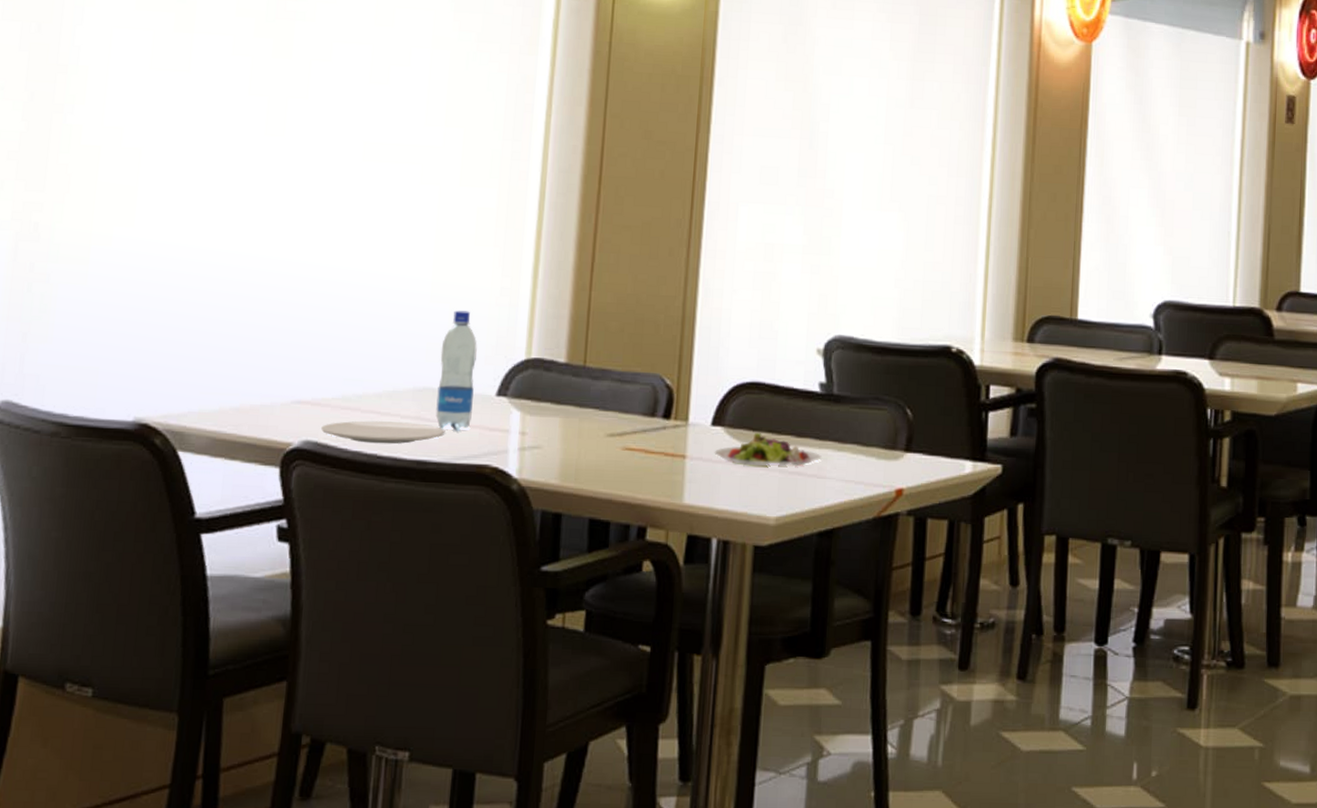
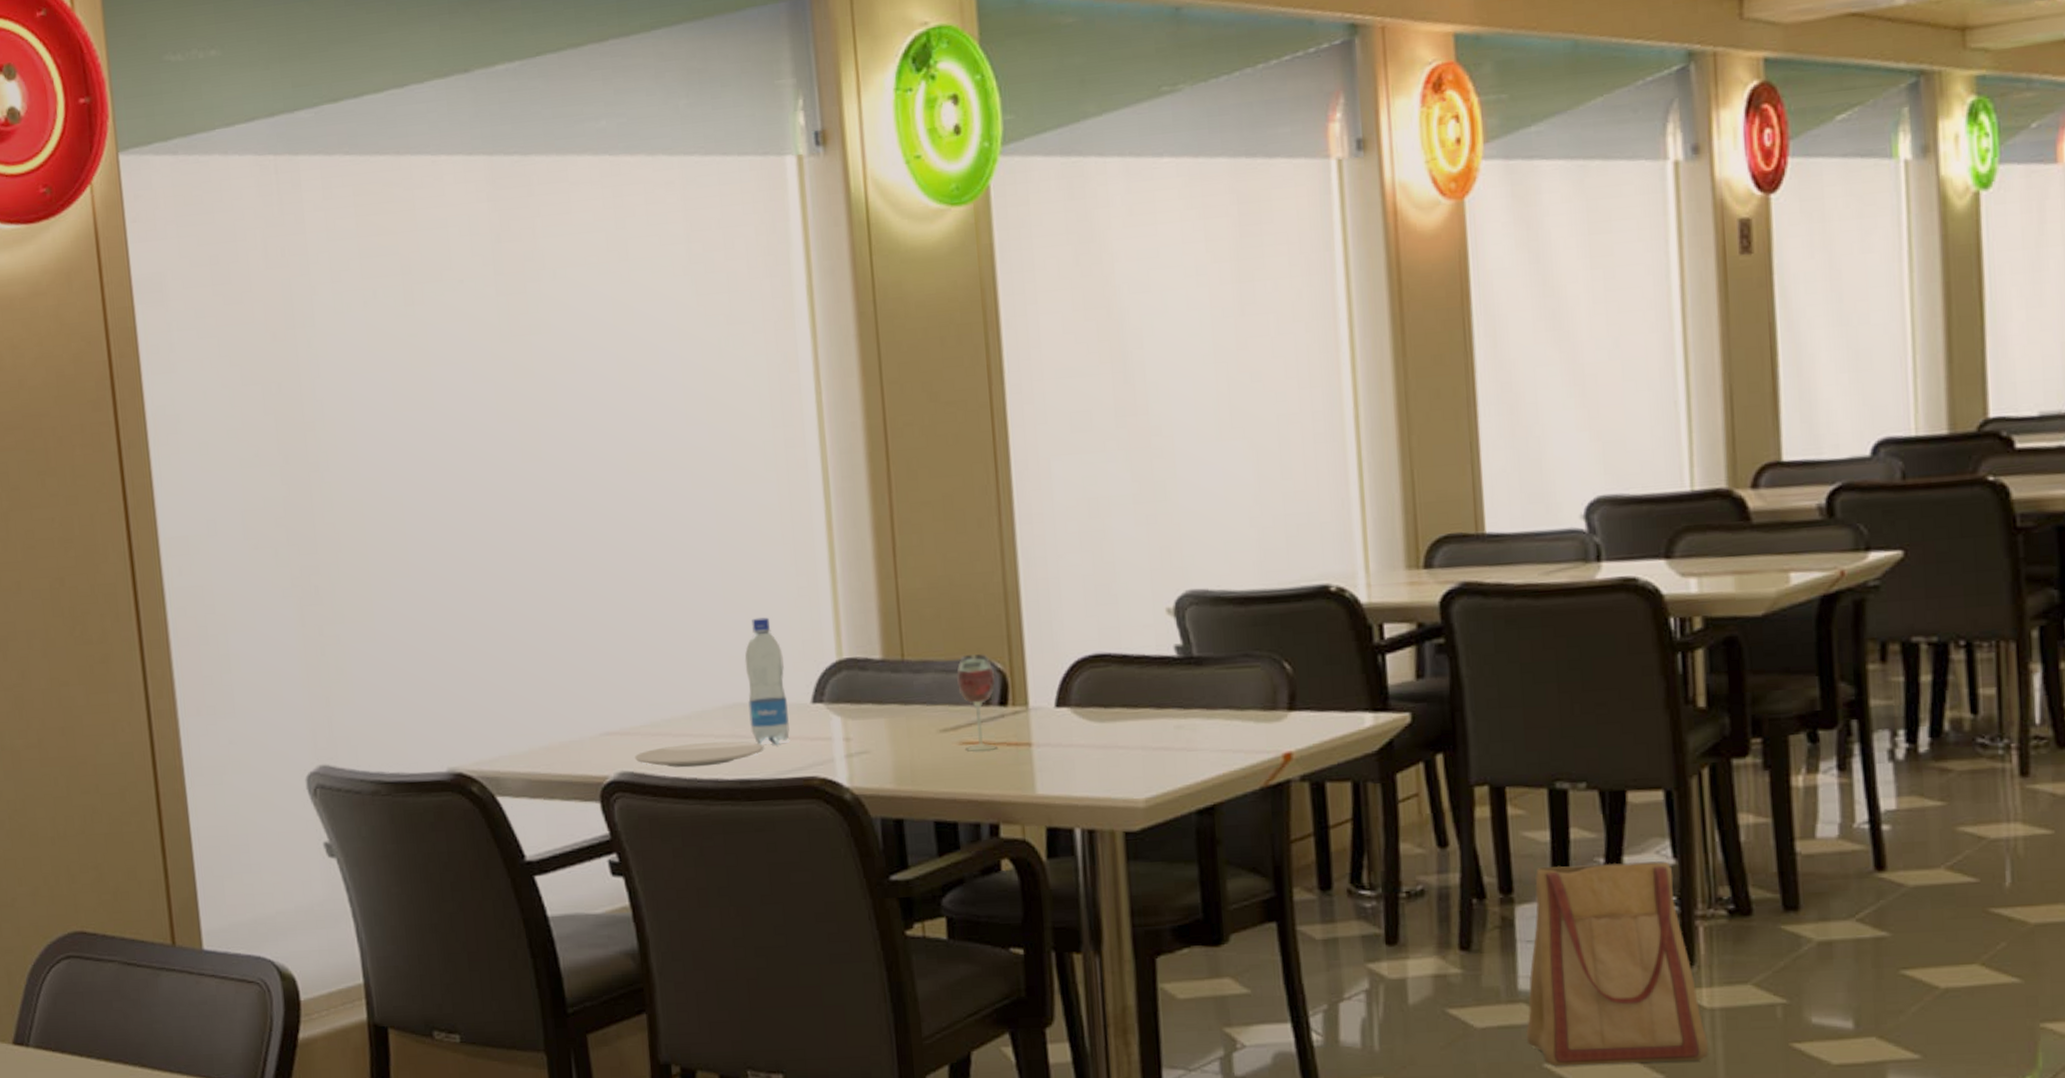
wineglass: none [627,369,664,459] -> present [956,654,997,753]
salad plate: present [714,433,822,467] -> none [1063,709,1189,746]
shopping bag: none [1061,612,1201,793] -> present [1526,861,1709,1067]

